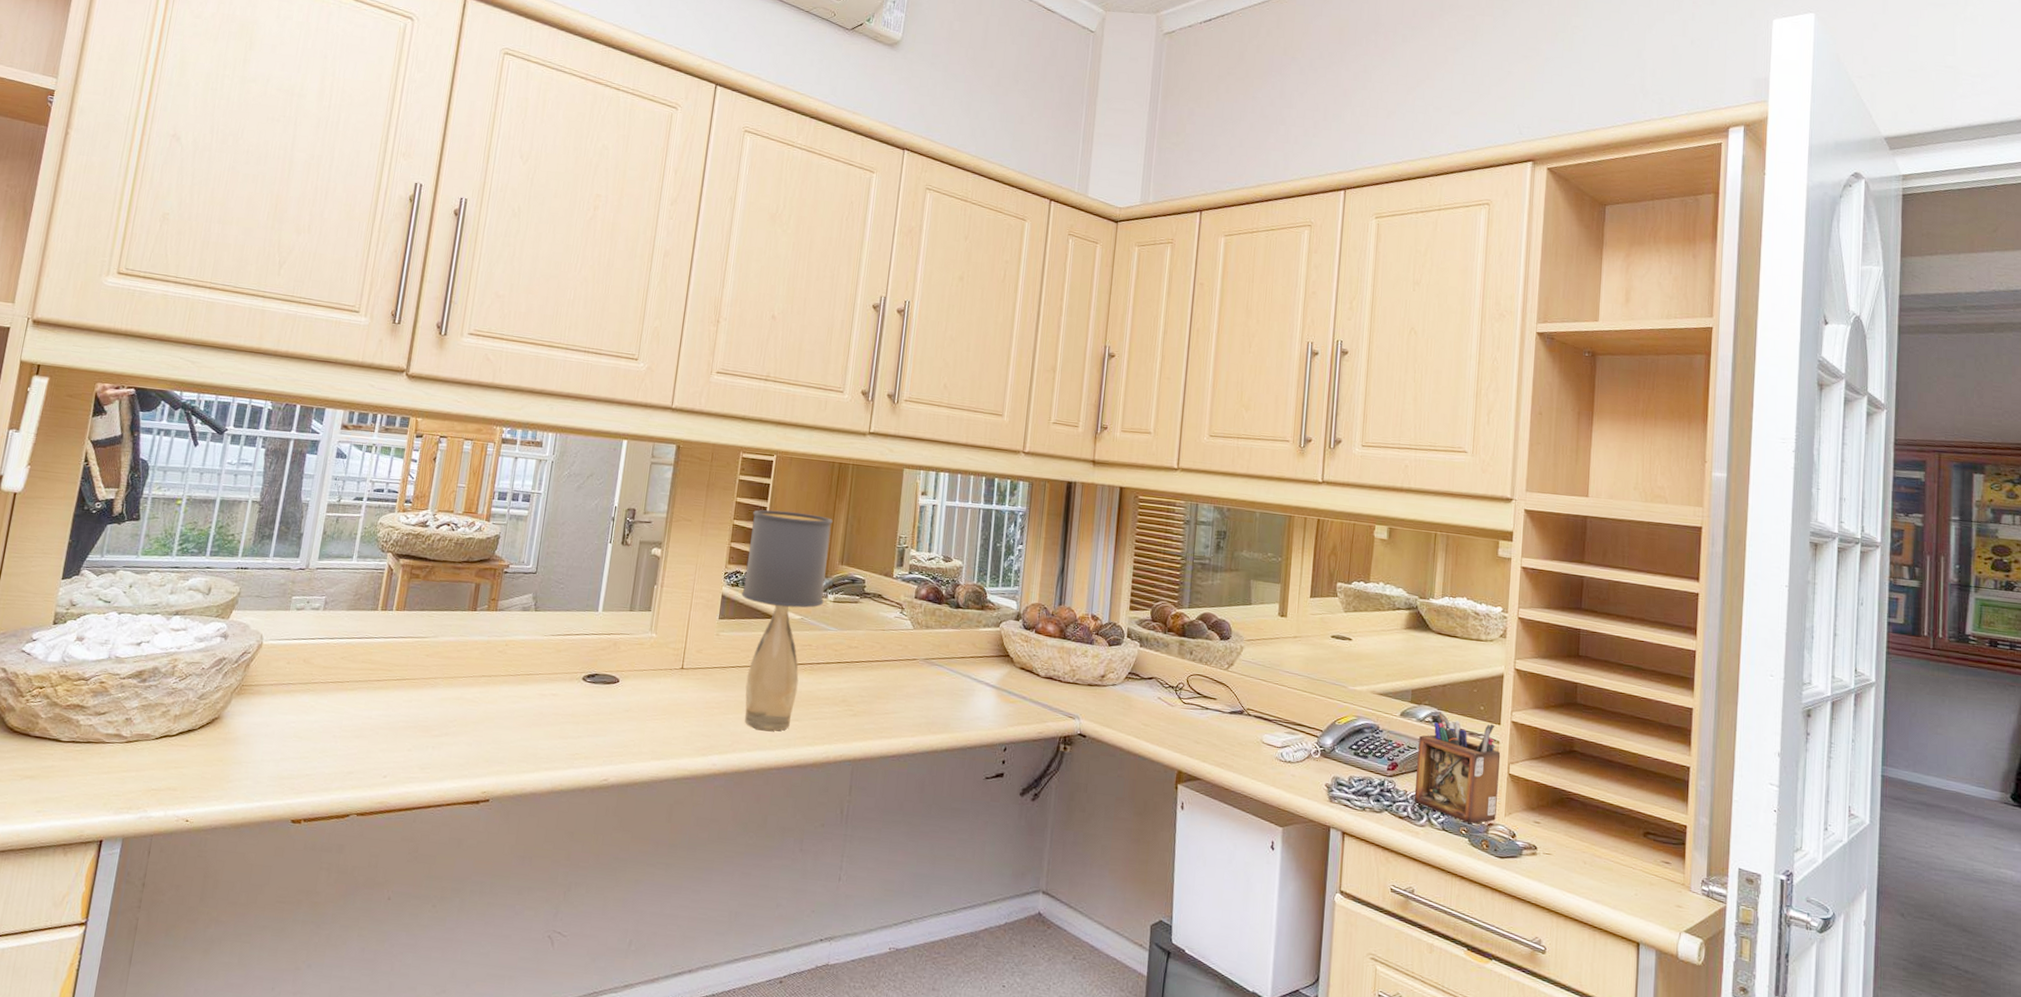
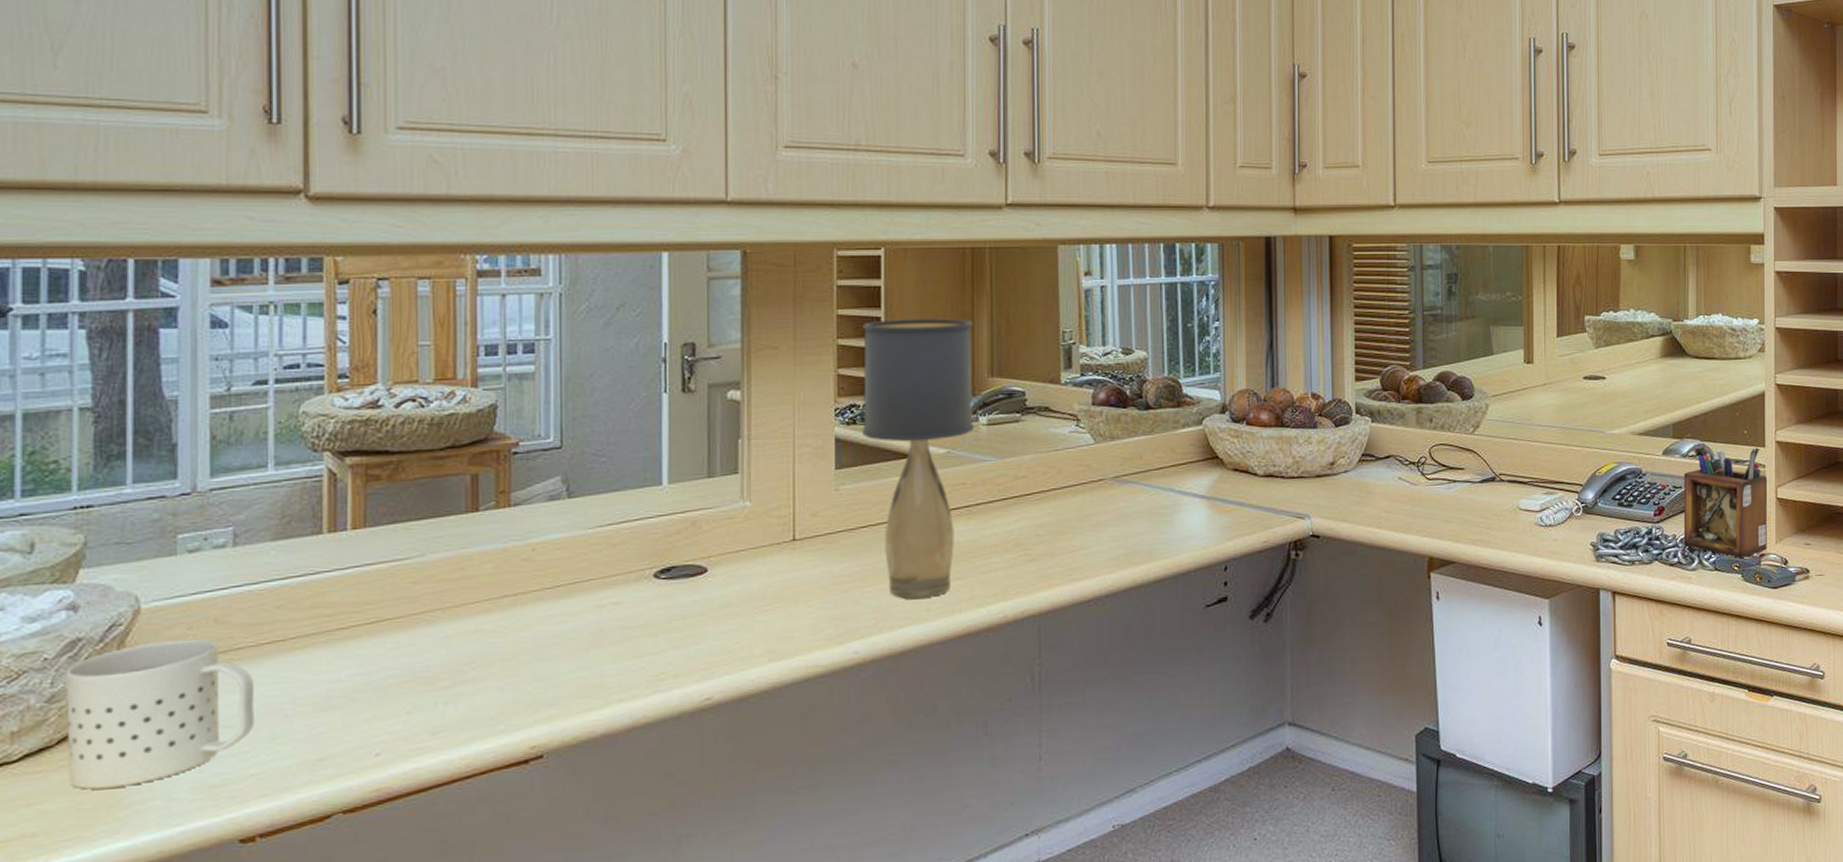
mug: none [201,668,319,767] -> present [66,638,256,790]

